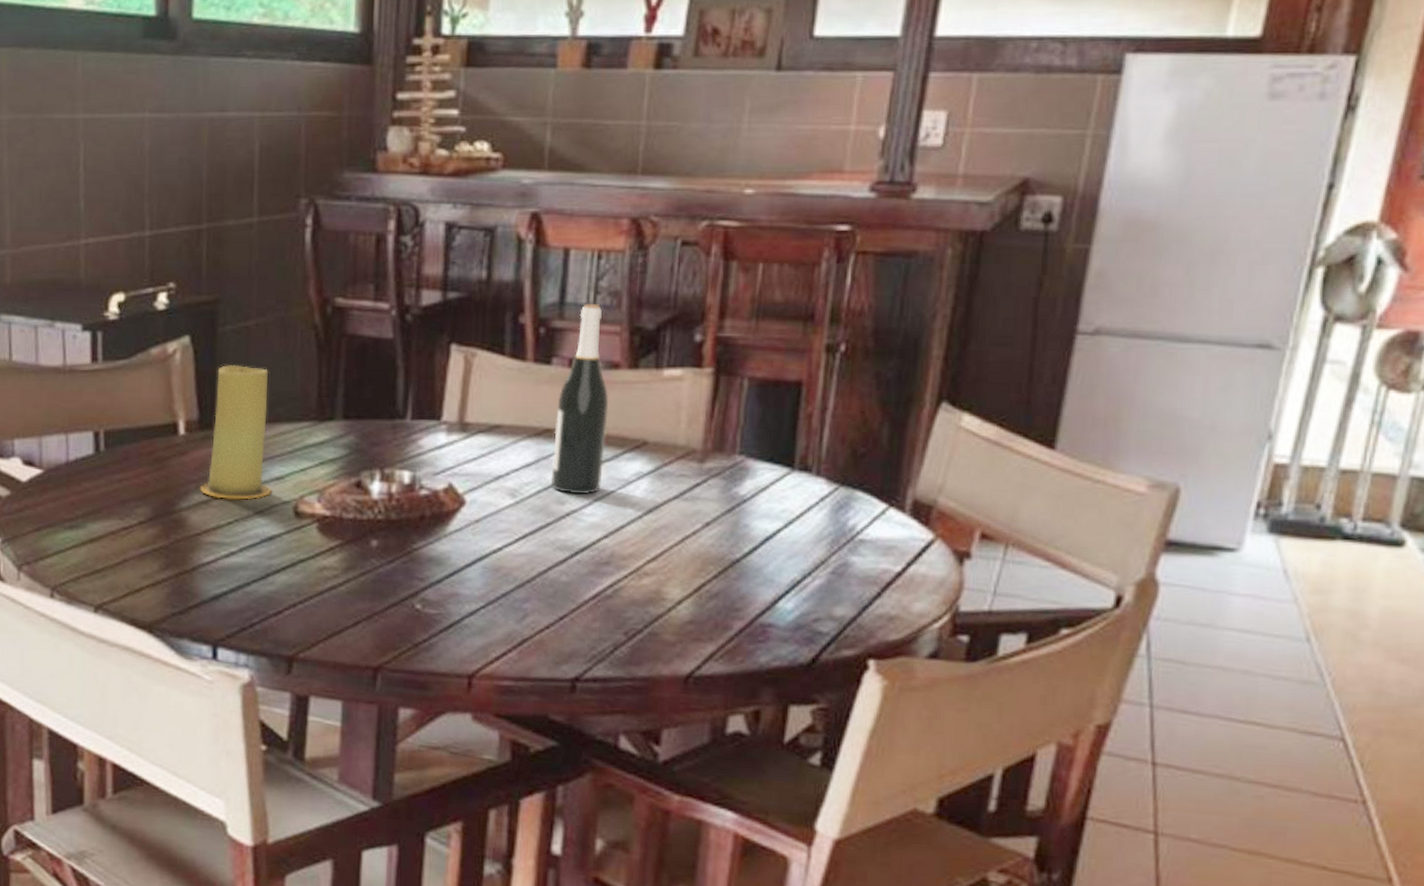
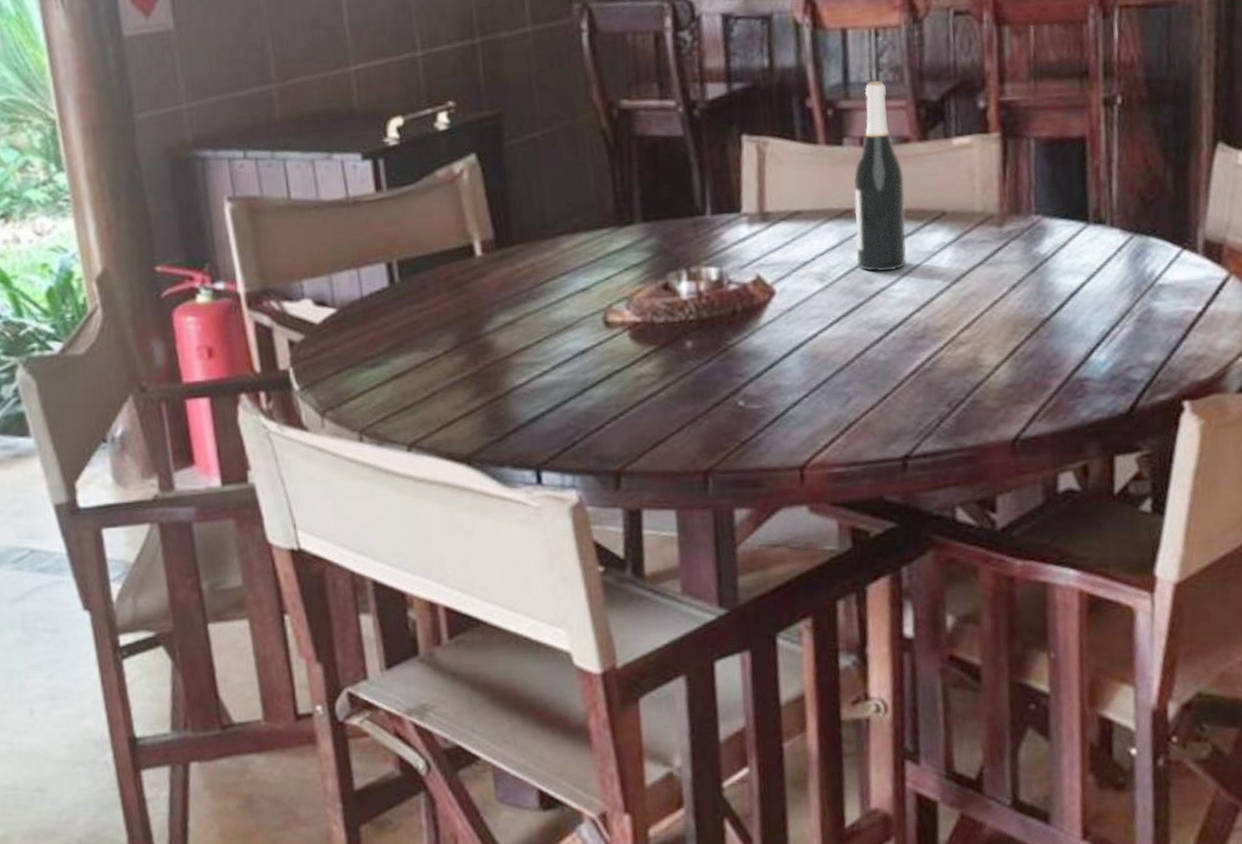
candle: present [200,365,271,500] -> none [504,179,578,318]

